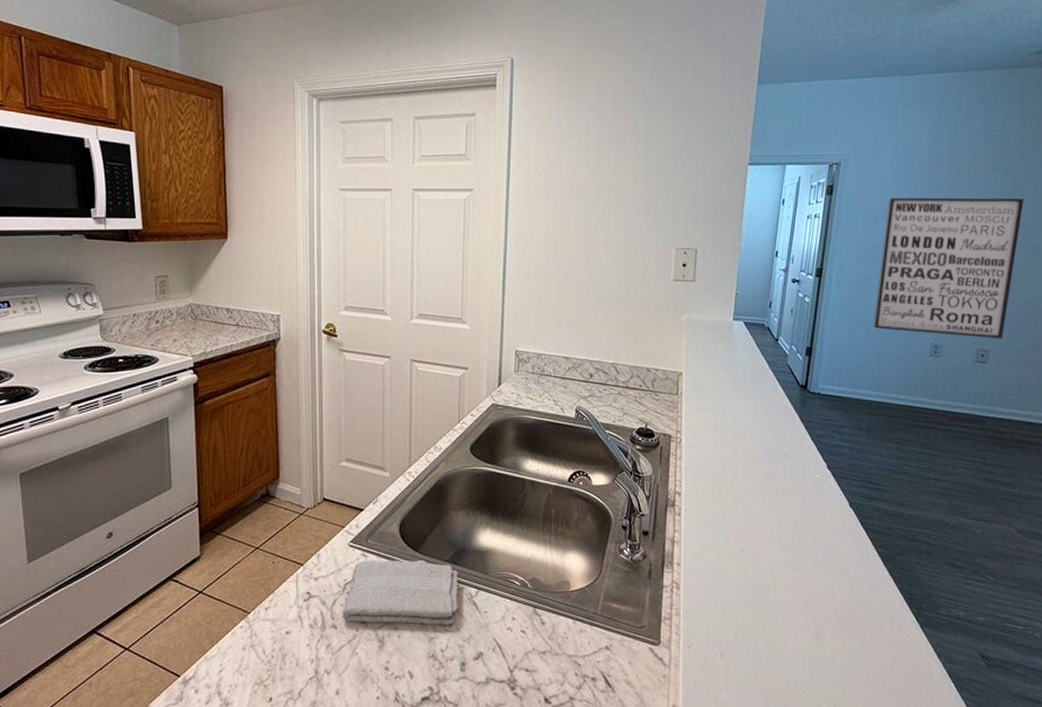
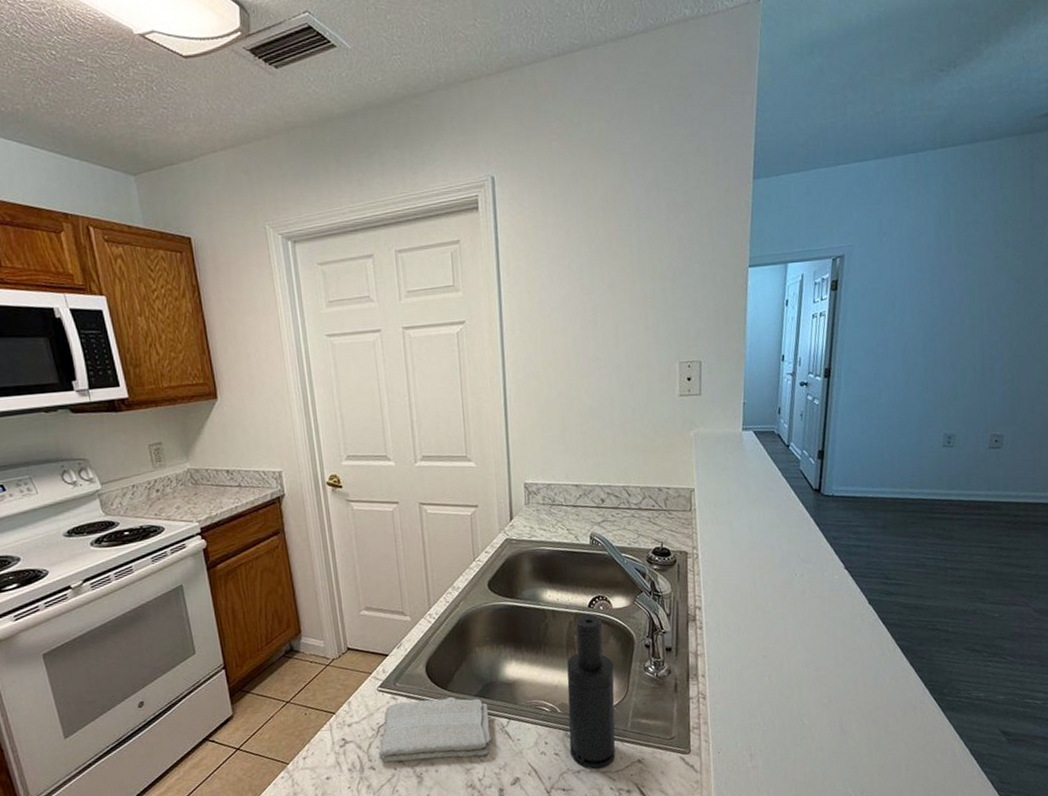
soap dispenser: none [537,490,588,652] -> present [567,615,616,770]
wall art: present [873,197,1024,339] -> none [885,274,1035,425]

